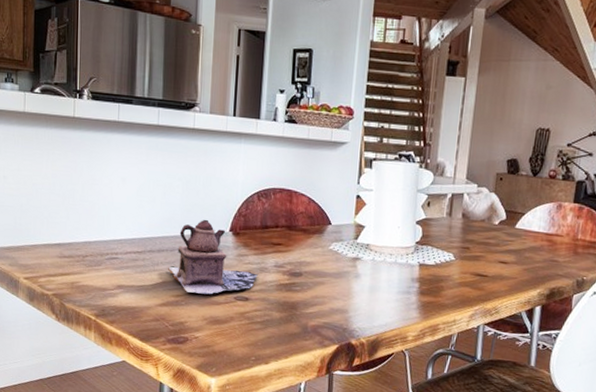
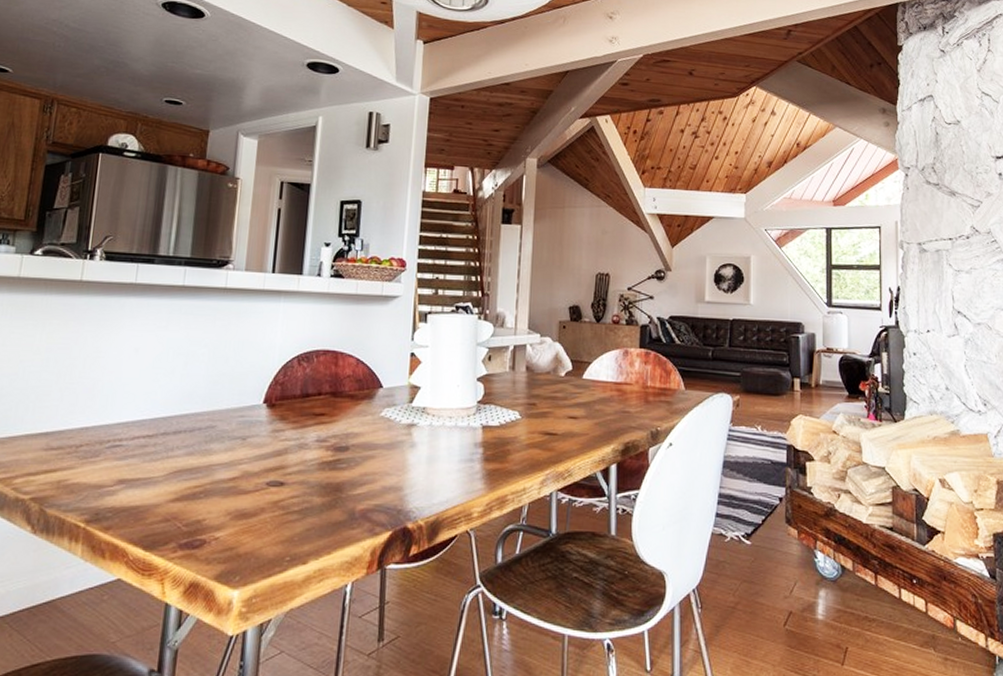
teapot: present [167,219,258,295] -> none [184,390,296,482]

